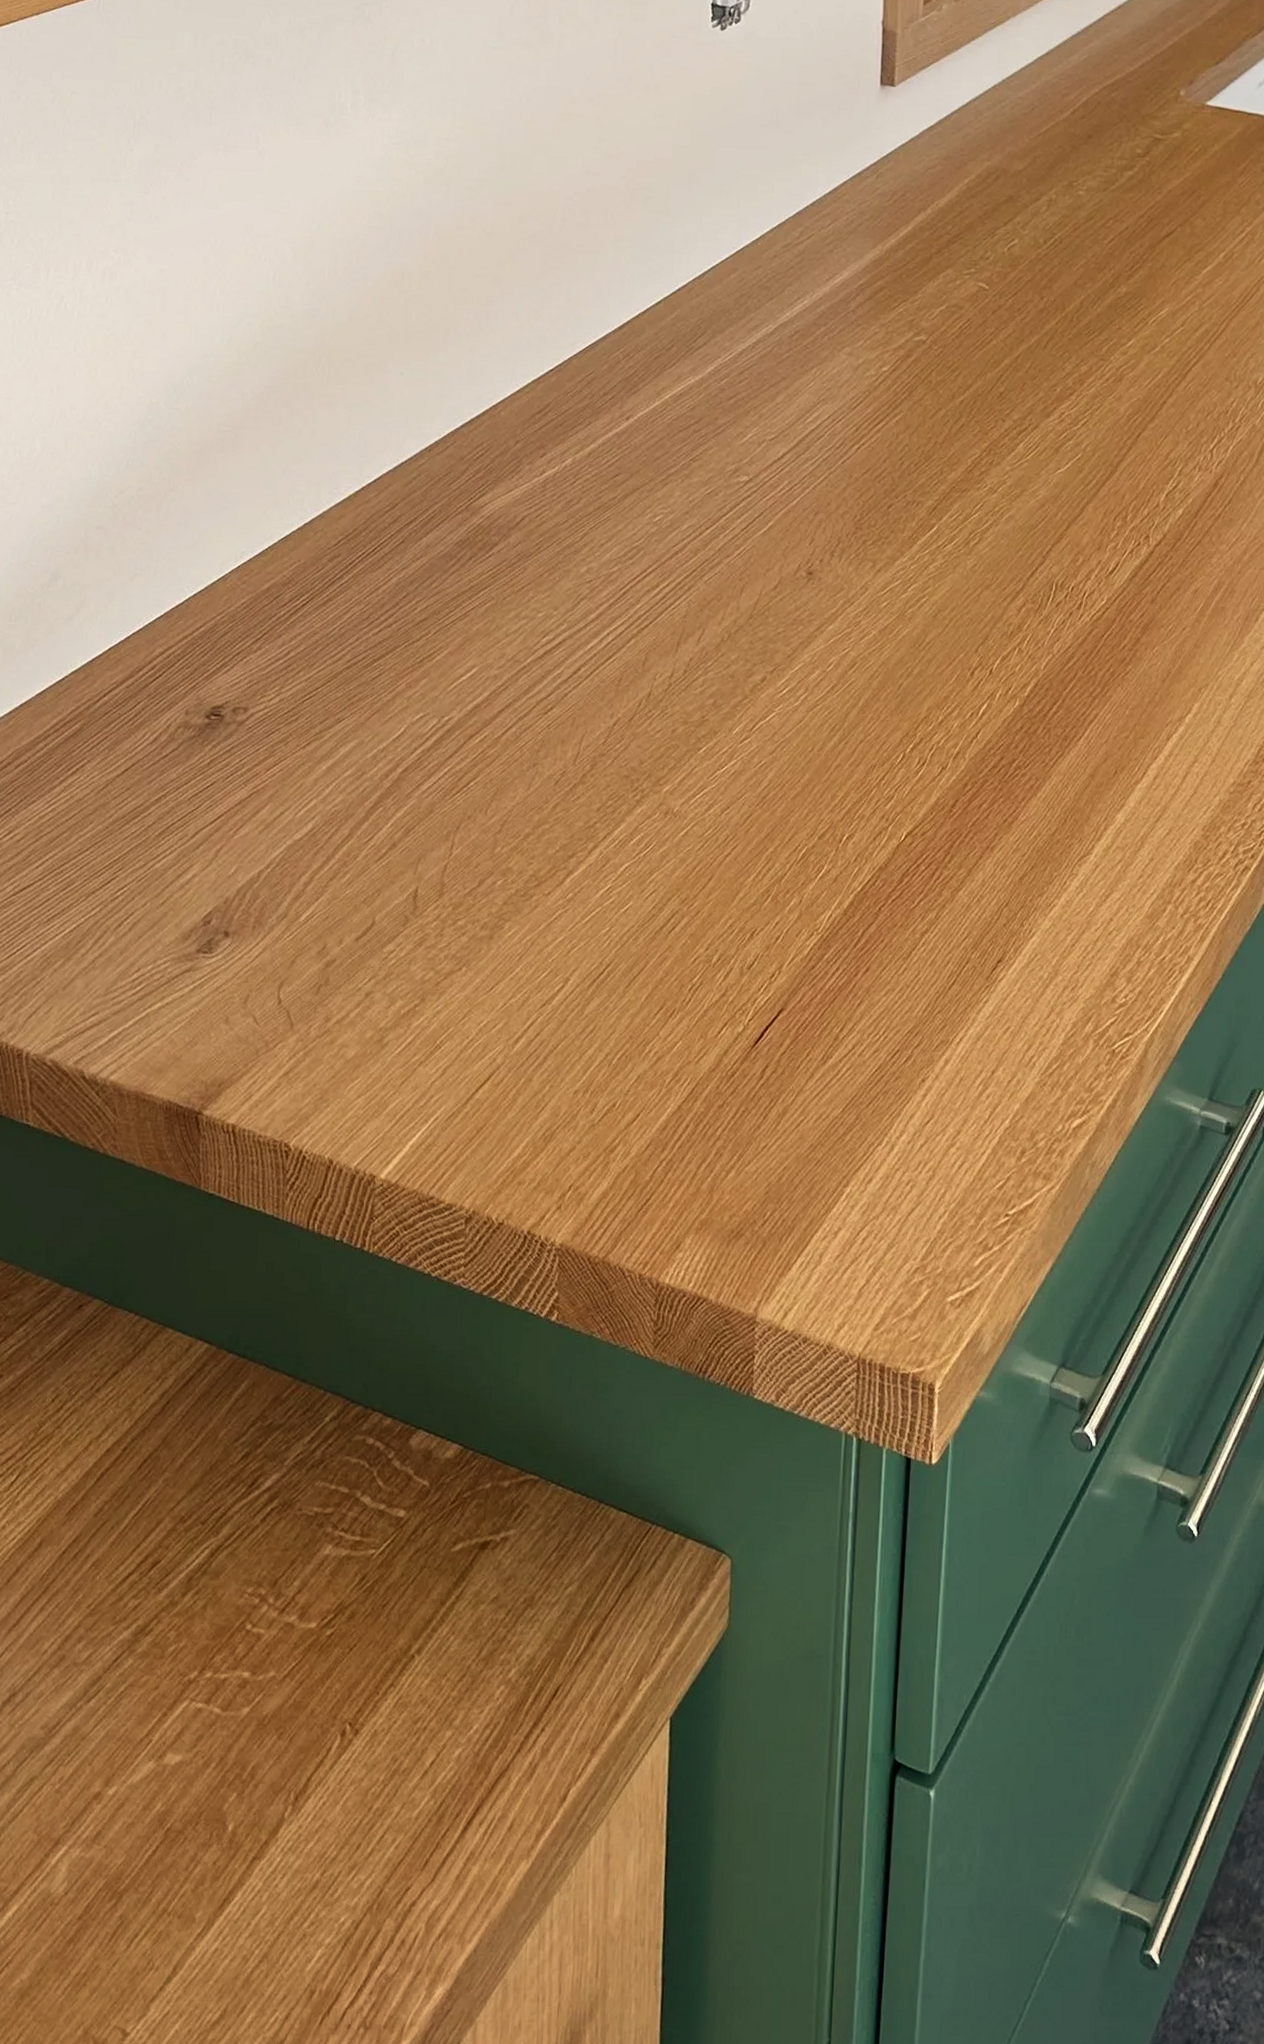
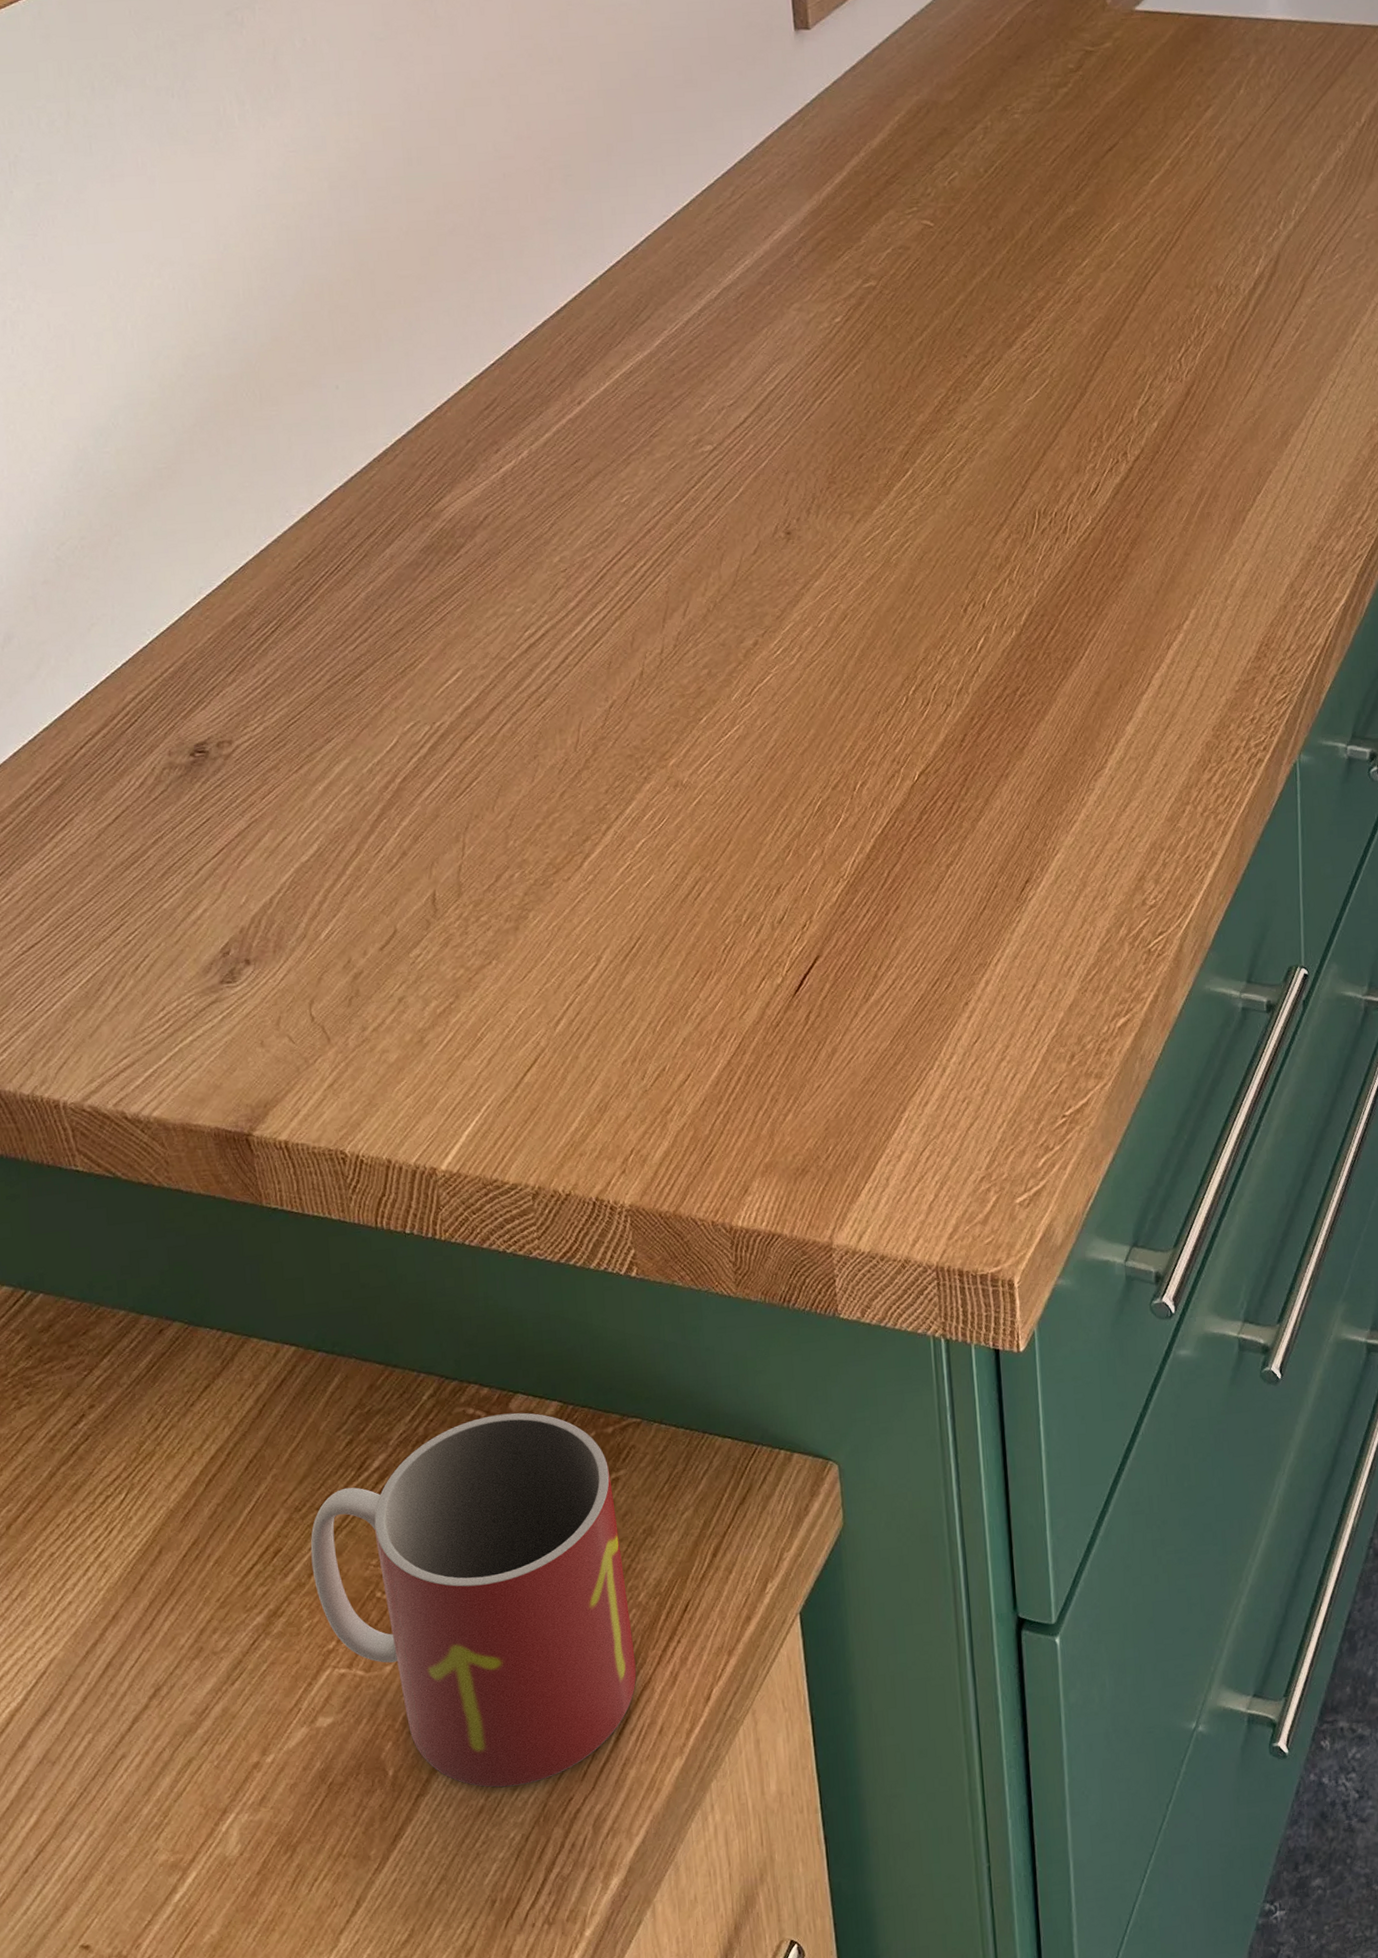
mug: none [187,1449,500,1864] -> present [310,1412,637,1788]

